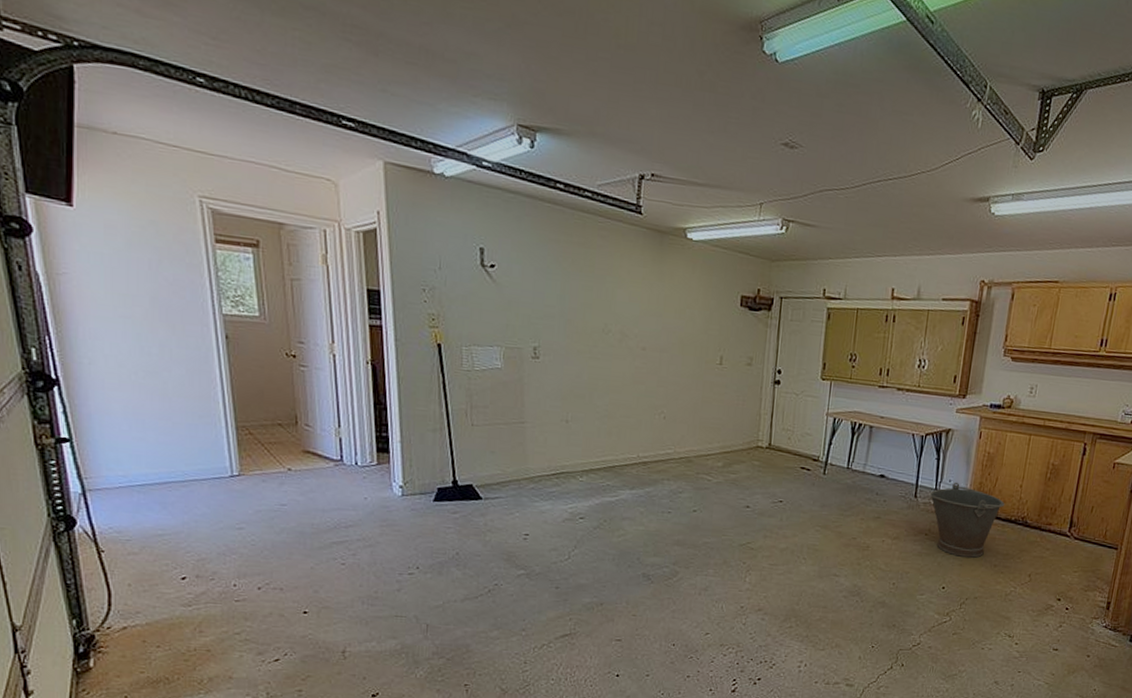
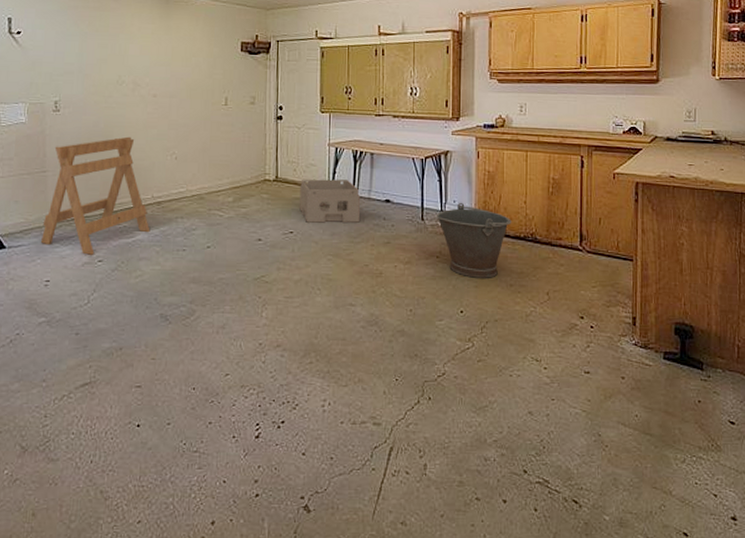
sawhorse: none [518,391,635,512] -> present [40,136,150,255]
storage bin: none [791,449,854,496] -> present [299,179,360,224]

